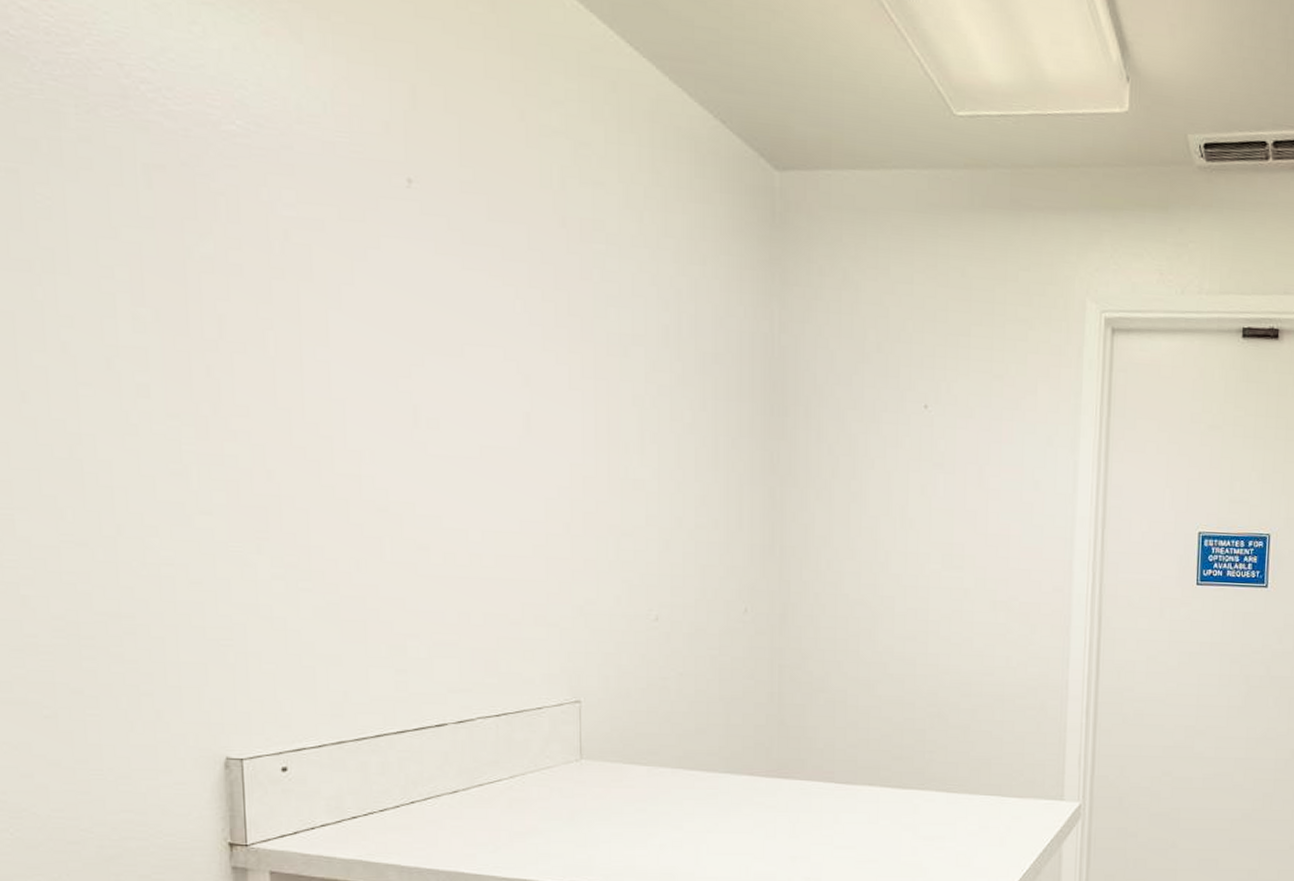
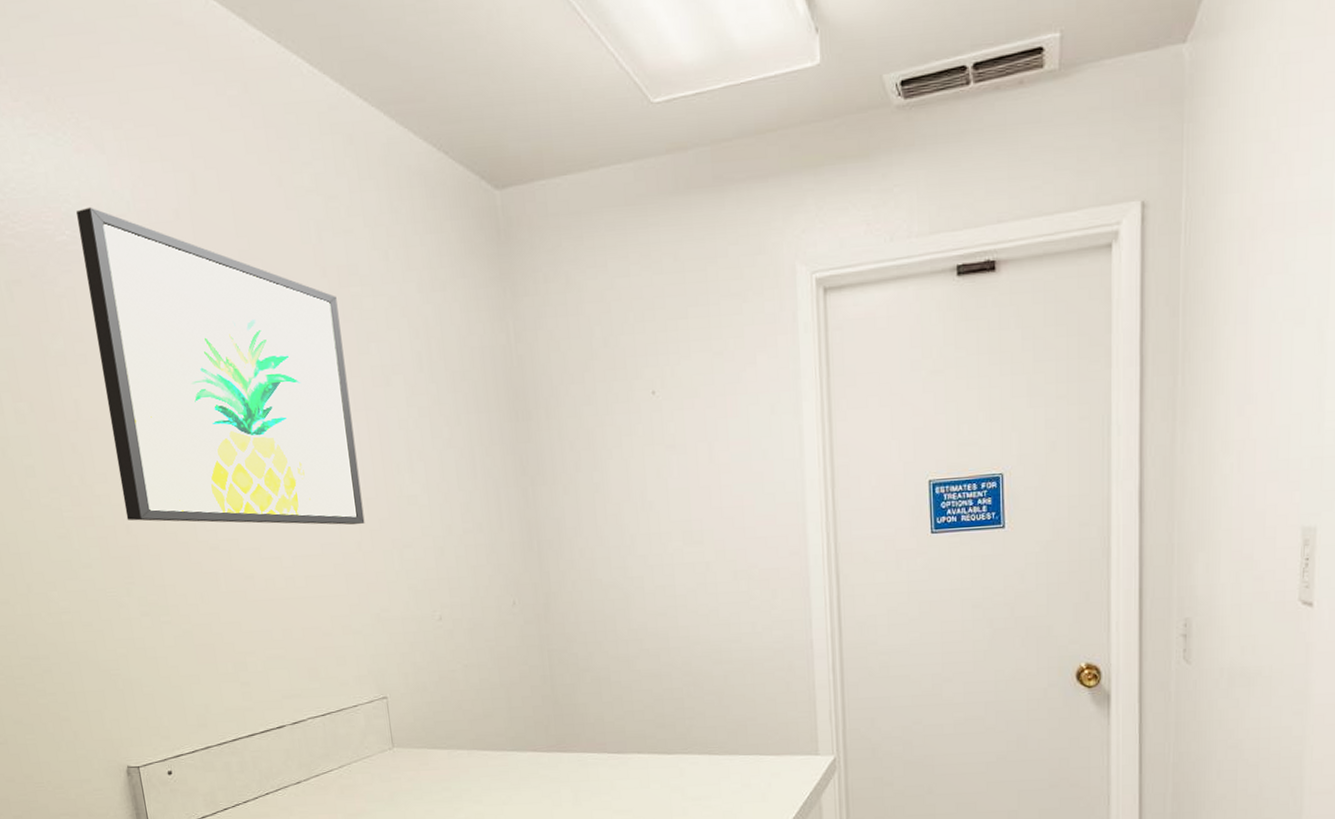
wall art: none [253,98,578,504] -> present [76,207,365,525]

